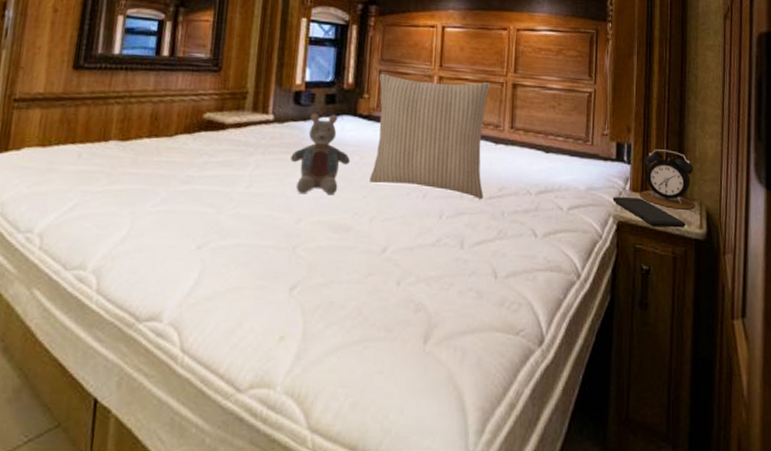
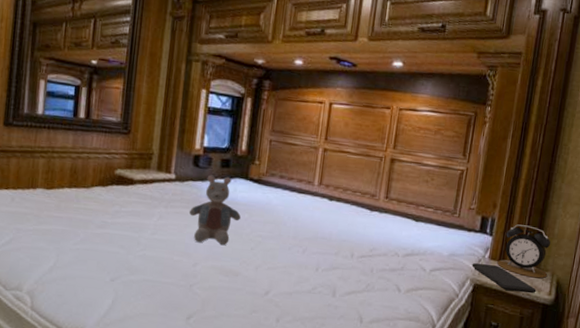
pillow: present [370,73,490,199] -> none [257,143,370,257]

